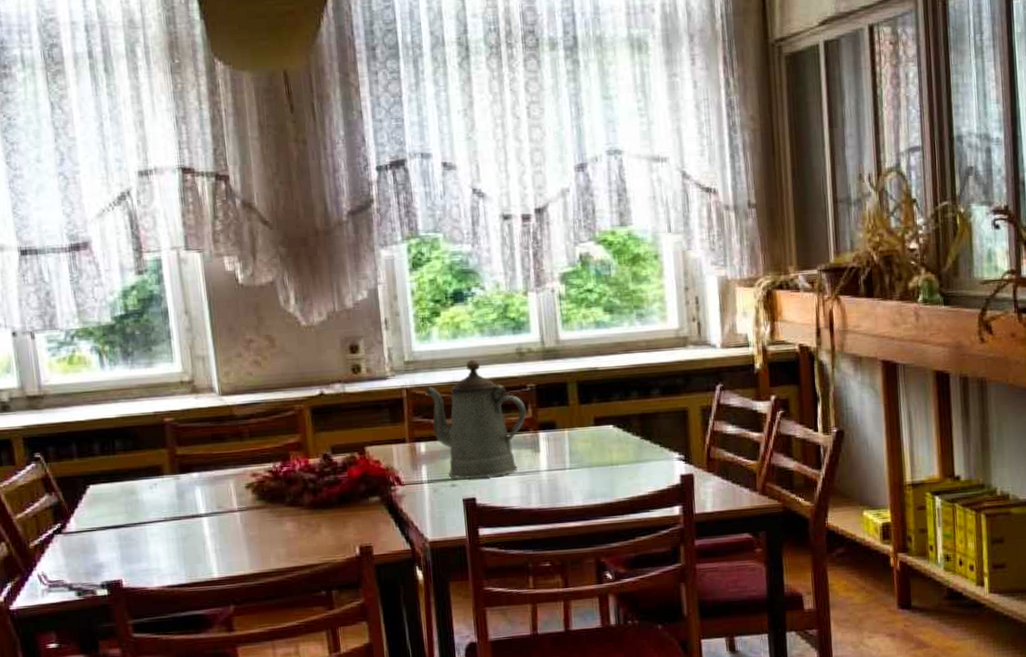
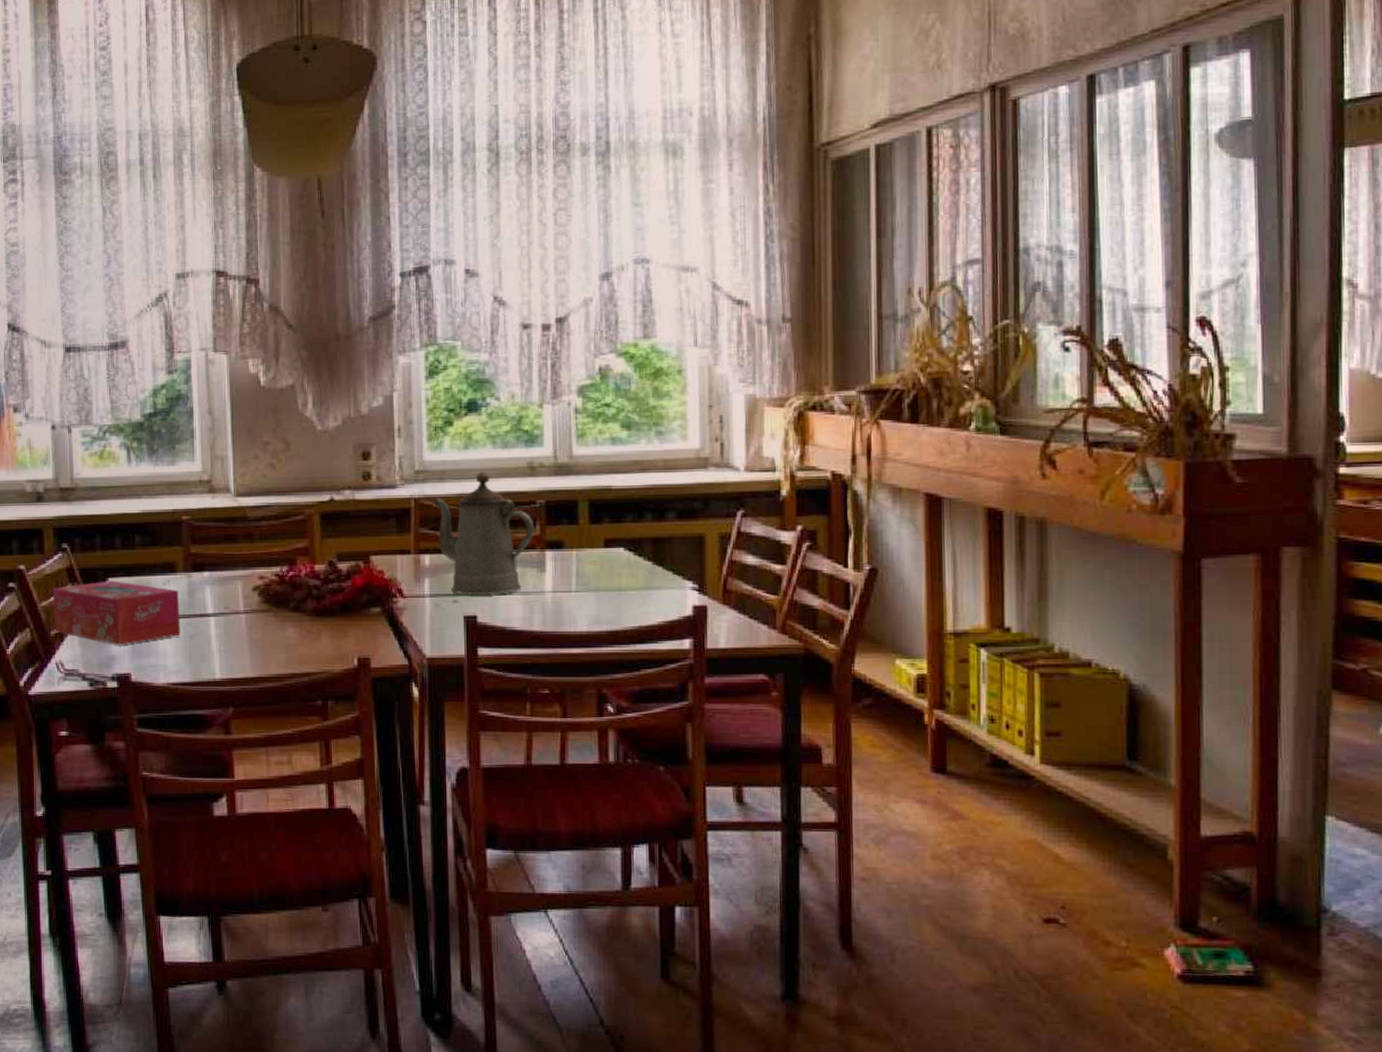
tissue box: none [27,487,172,552] -> present [52,581,181,645]

